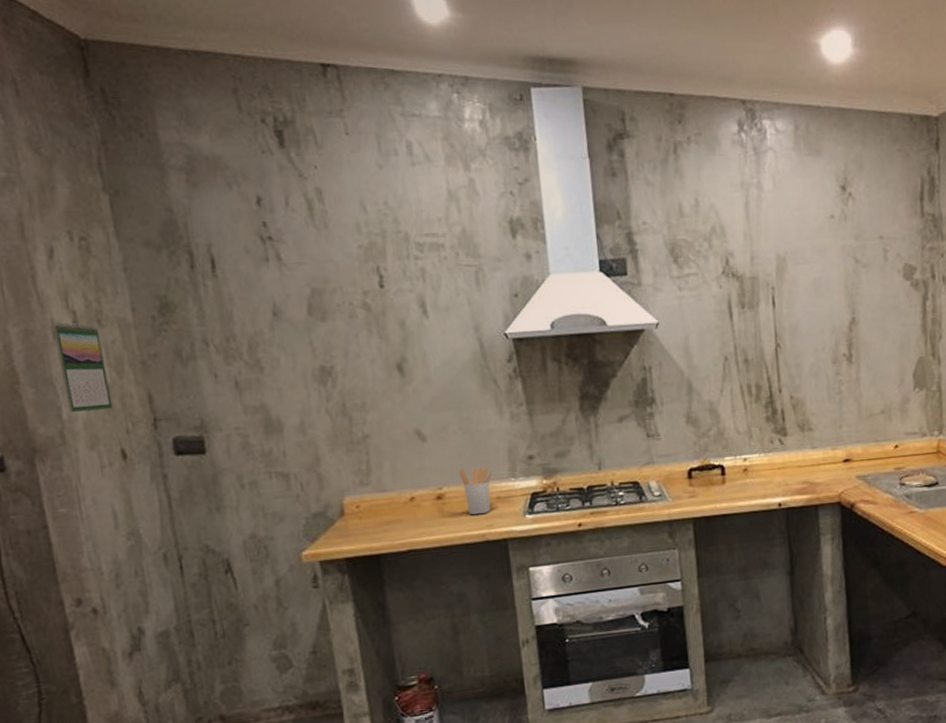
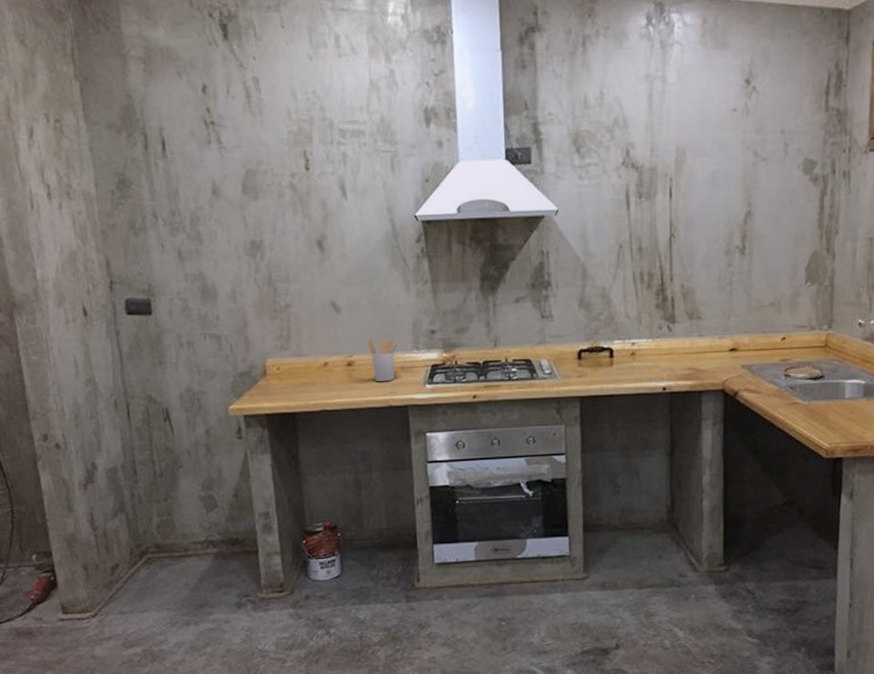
calendar: present [52,323,113,412] -> none [31,195,77,273]

